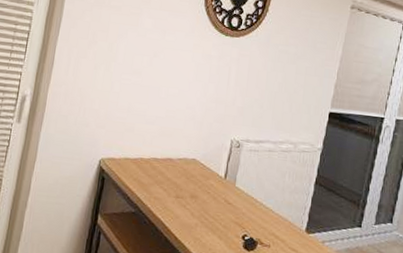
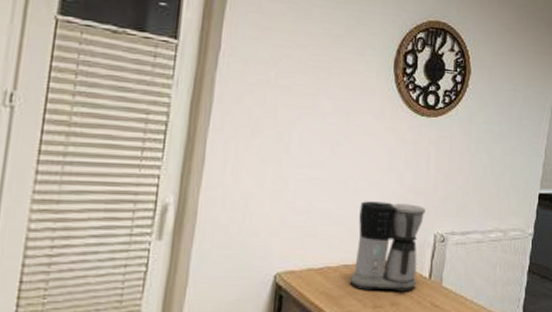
coffee maker: none [158,106,225,188] -> present [350,201,426,292]

